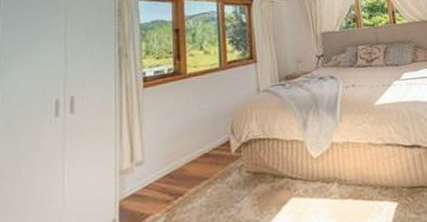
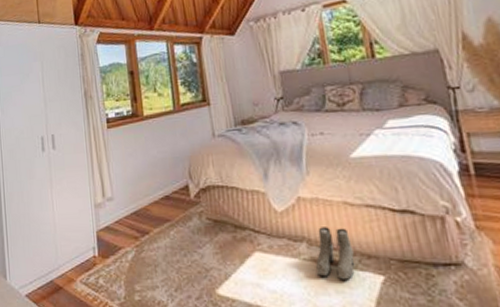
boots: none [344,165,376,212] -> present [316,227,355,280]

